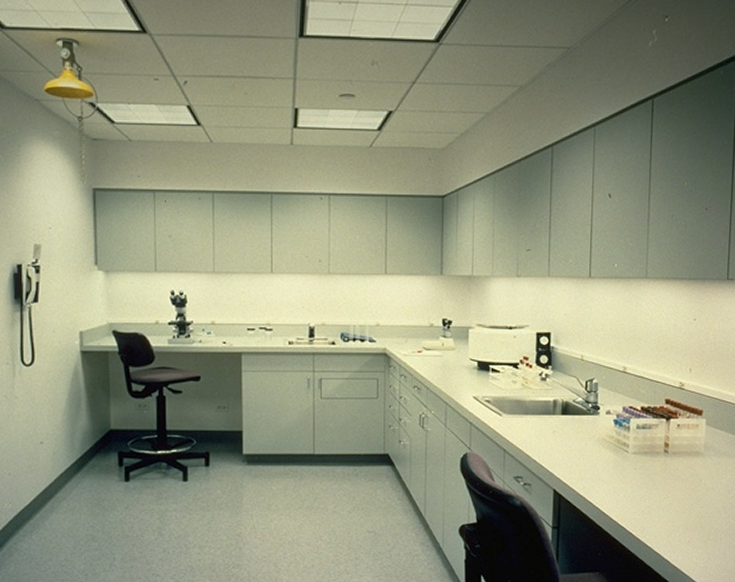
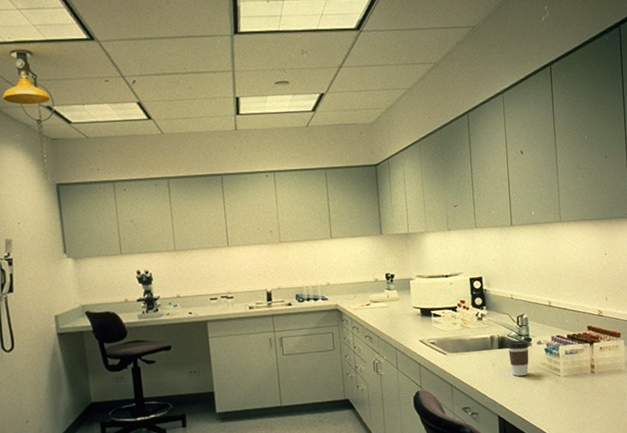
coffee cup: none [572,408,597,447] -> present [508,340,529,376]

